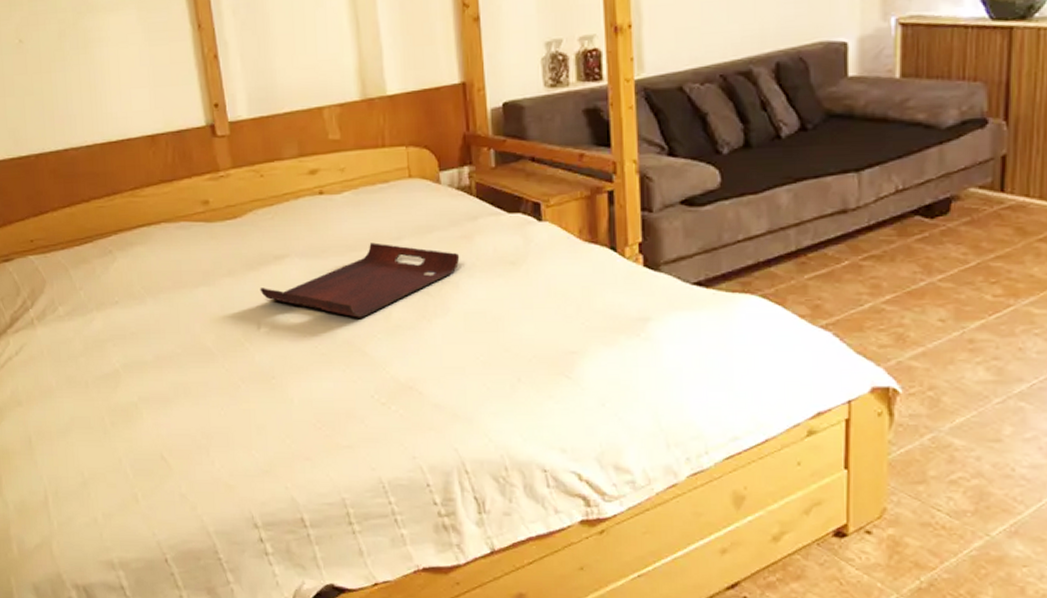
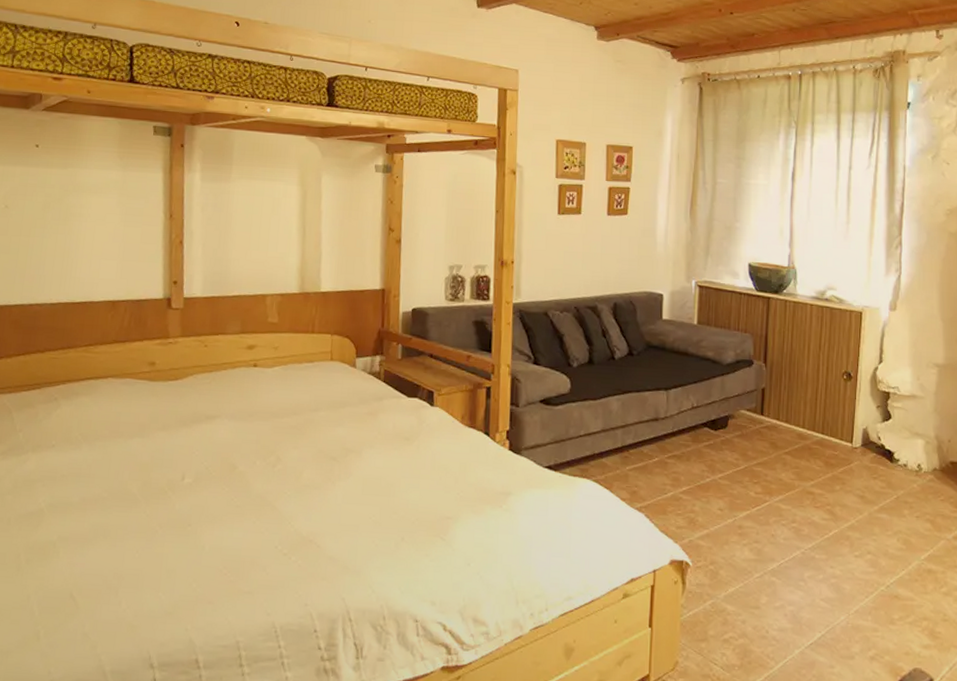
serving tray: present [260,242,460,318] -> none [189,412,365,476]

